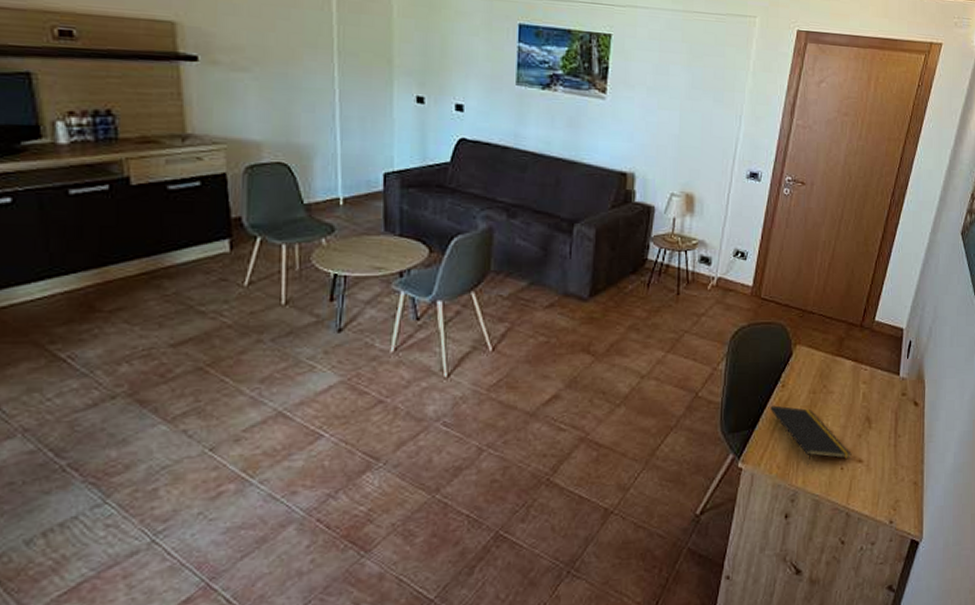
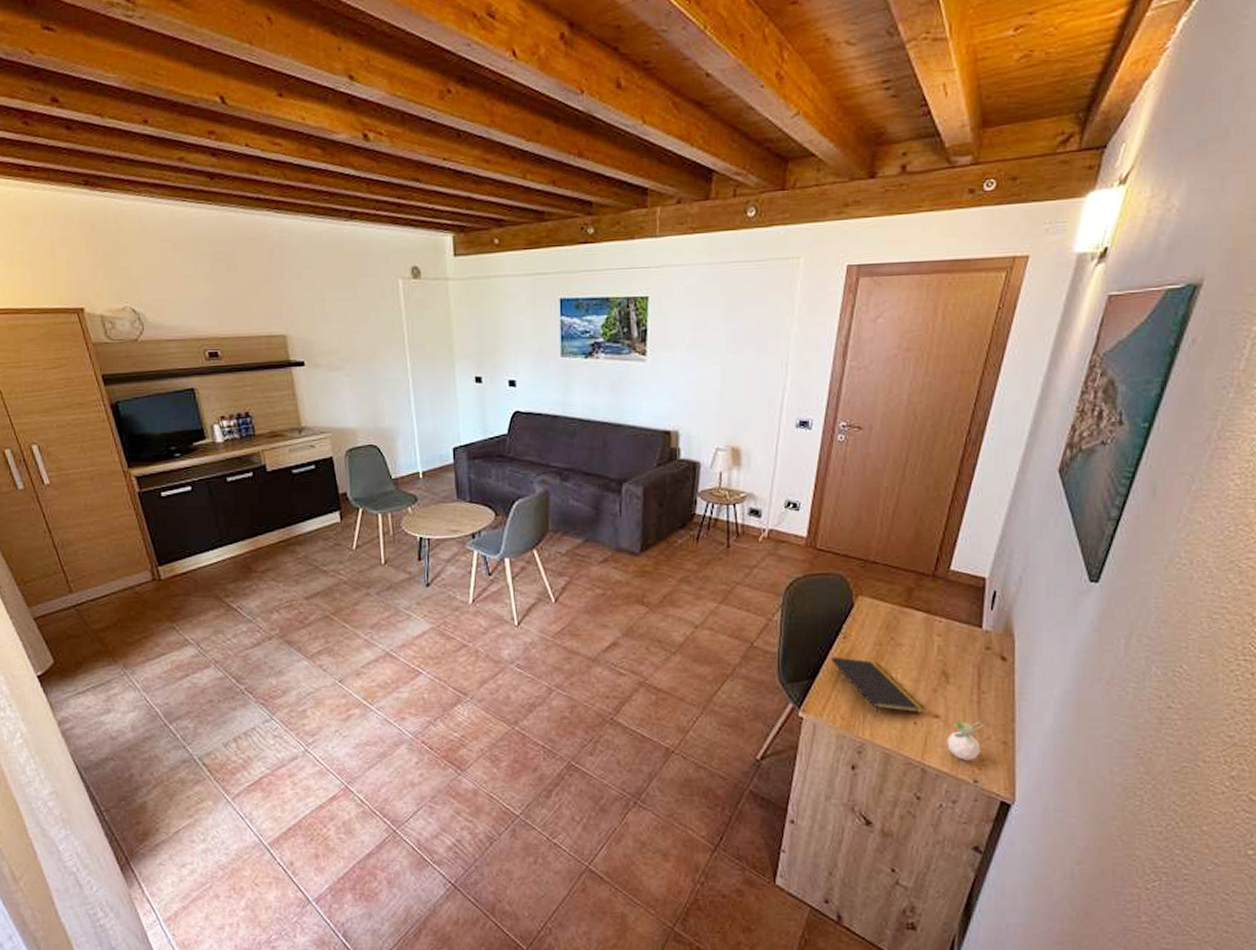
flower: none [868,462,902,503] -> present [947,719,988,761]

